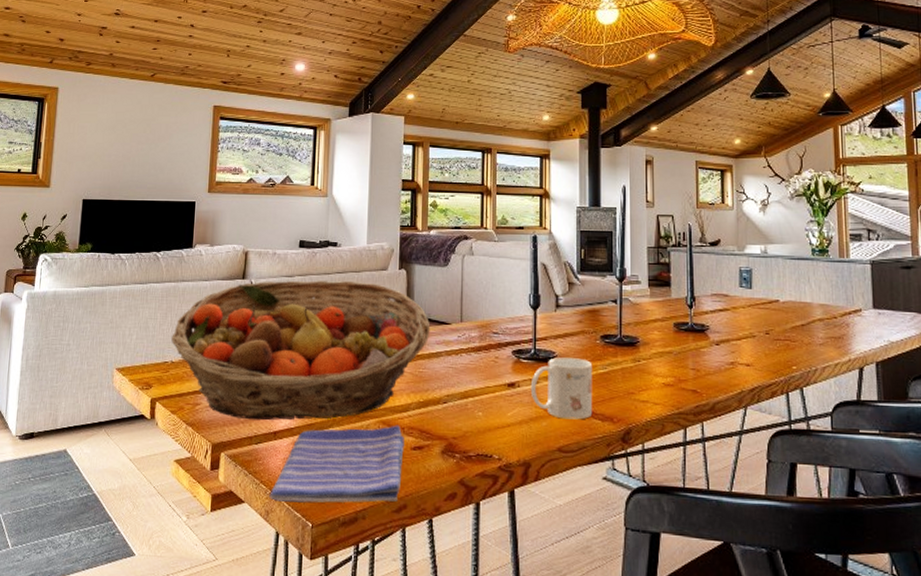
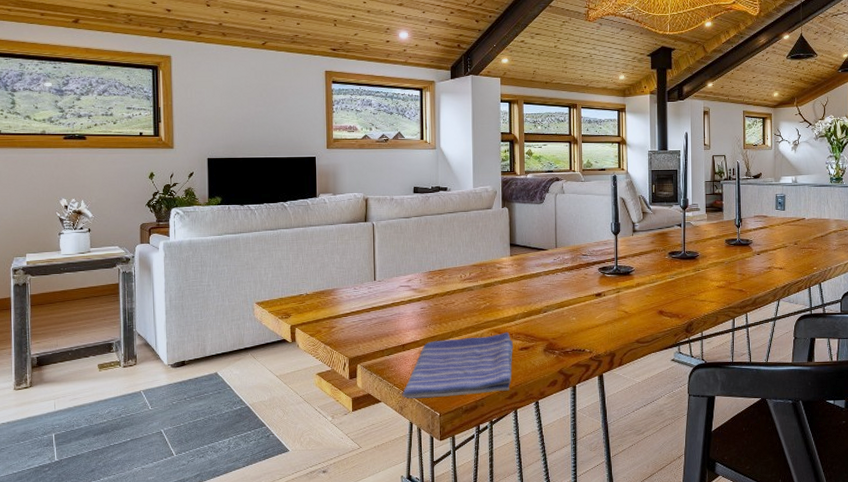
fruit basket: present [171,281,431,420] -> none [304,219,531,337]
mug: present [530,357,593,420] -> none [614,271,663,318]

